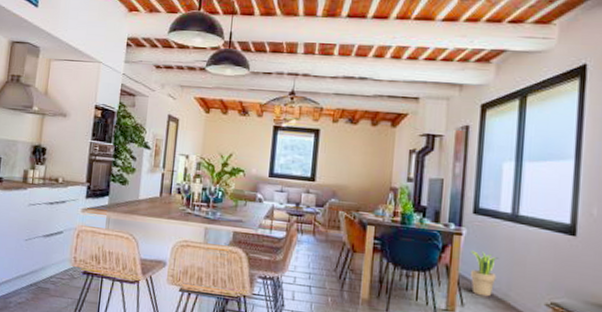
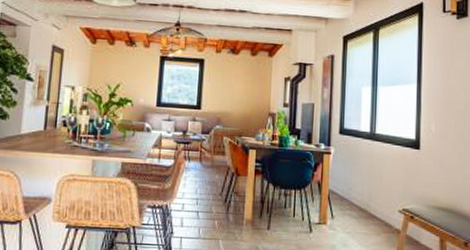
potted plant: present [469,250,499,297] -> none [337,167,361,208]

